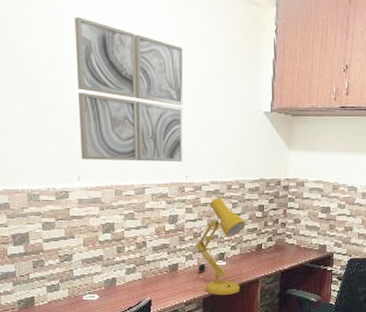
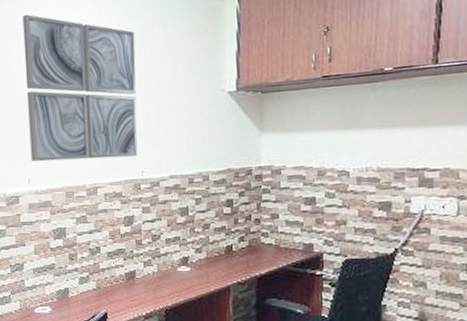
desk lamp: present [196,198,245,296] -> none [155,194,212,308]

